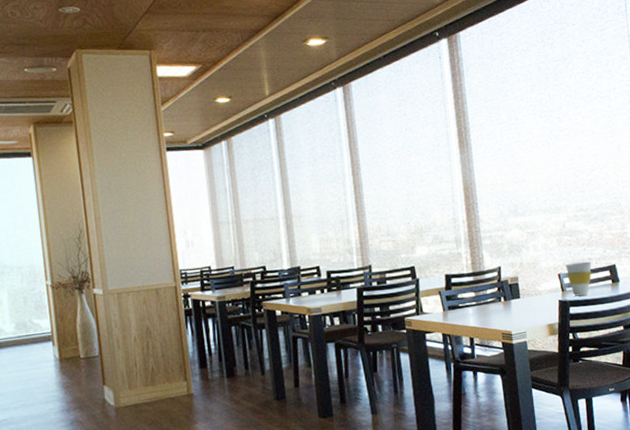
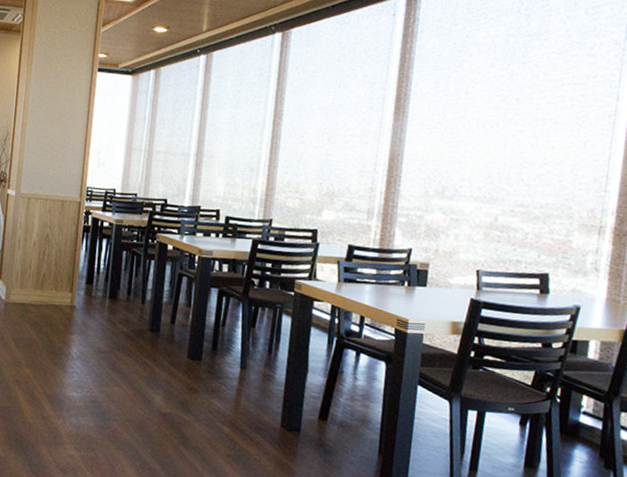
cup: present [565,261,592,297] -> none [487,261,519,300]

